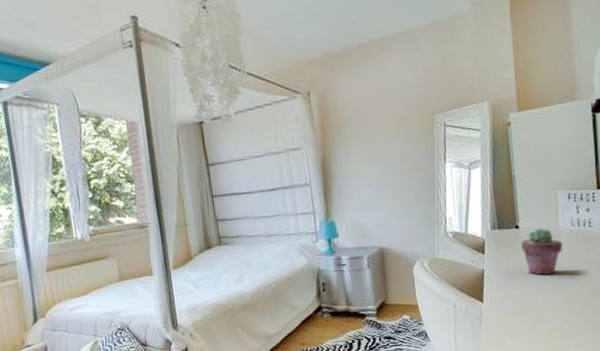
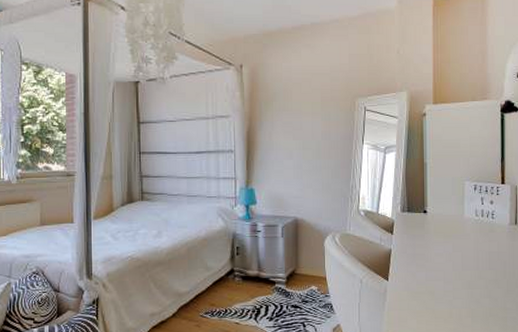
potted succulent: present [520,228,563,275] -> none [427,215,467,260]

